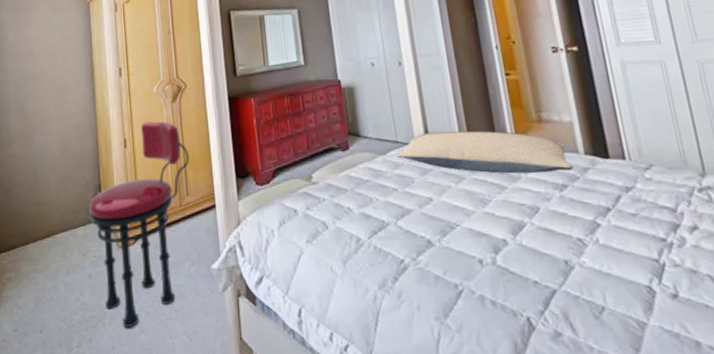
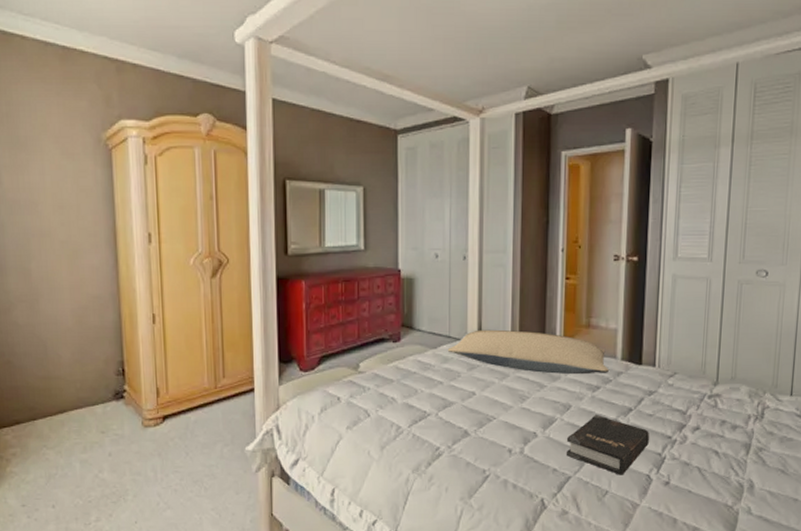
stool: present [89,121,190,328] -> none [109,297,229,504]
hardback book: none [541,216,641,287] -> present [565,414,650,475]

